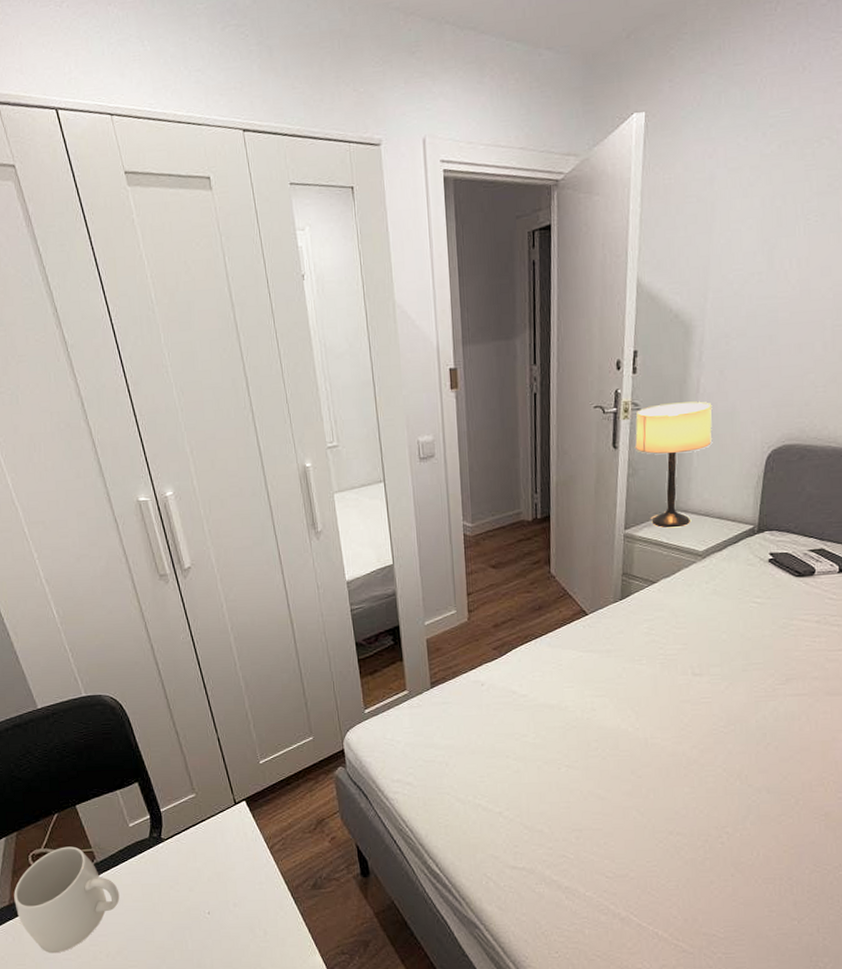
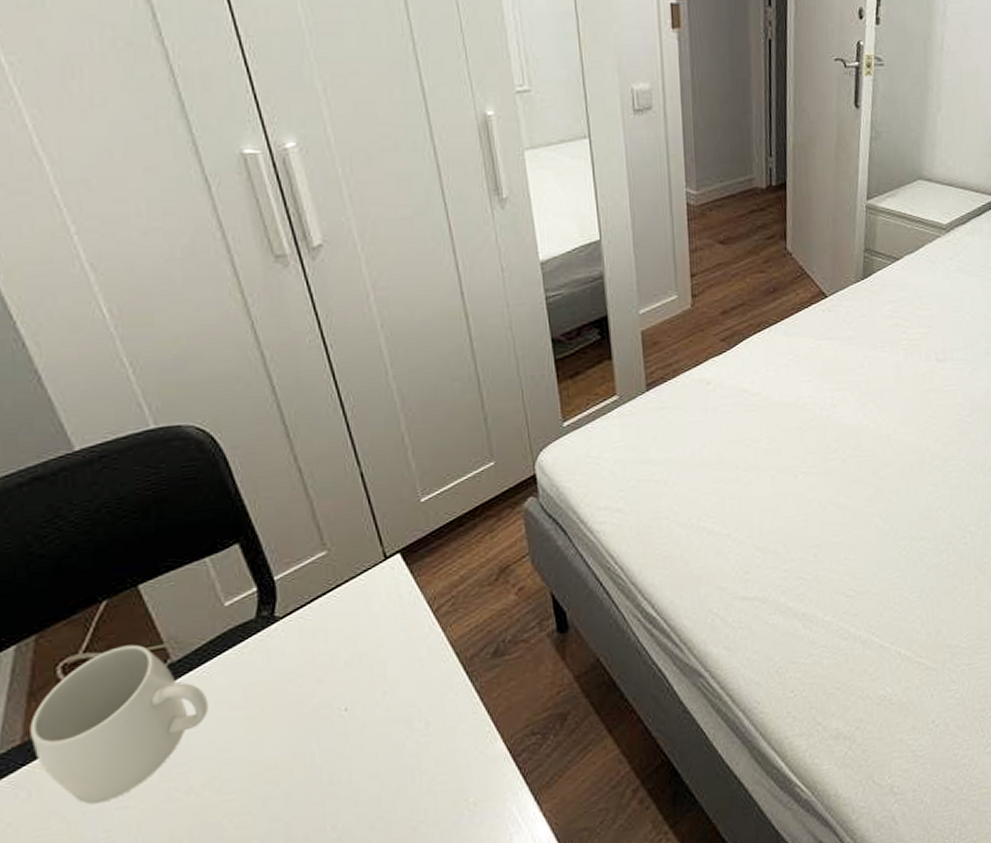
table lamp: present [635,402,712,527] -> none [878,59,956,198]

